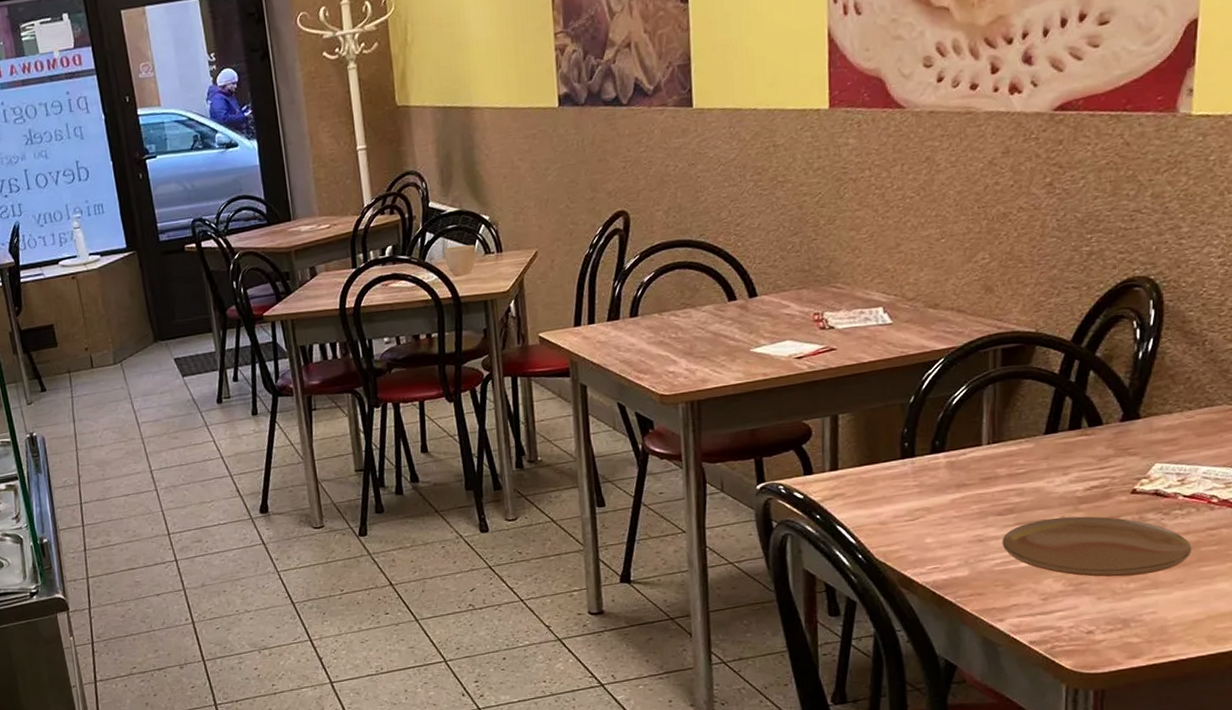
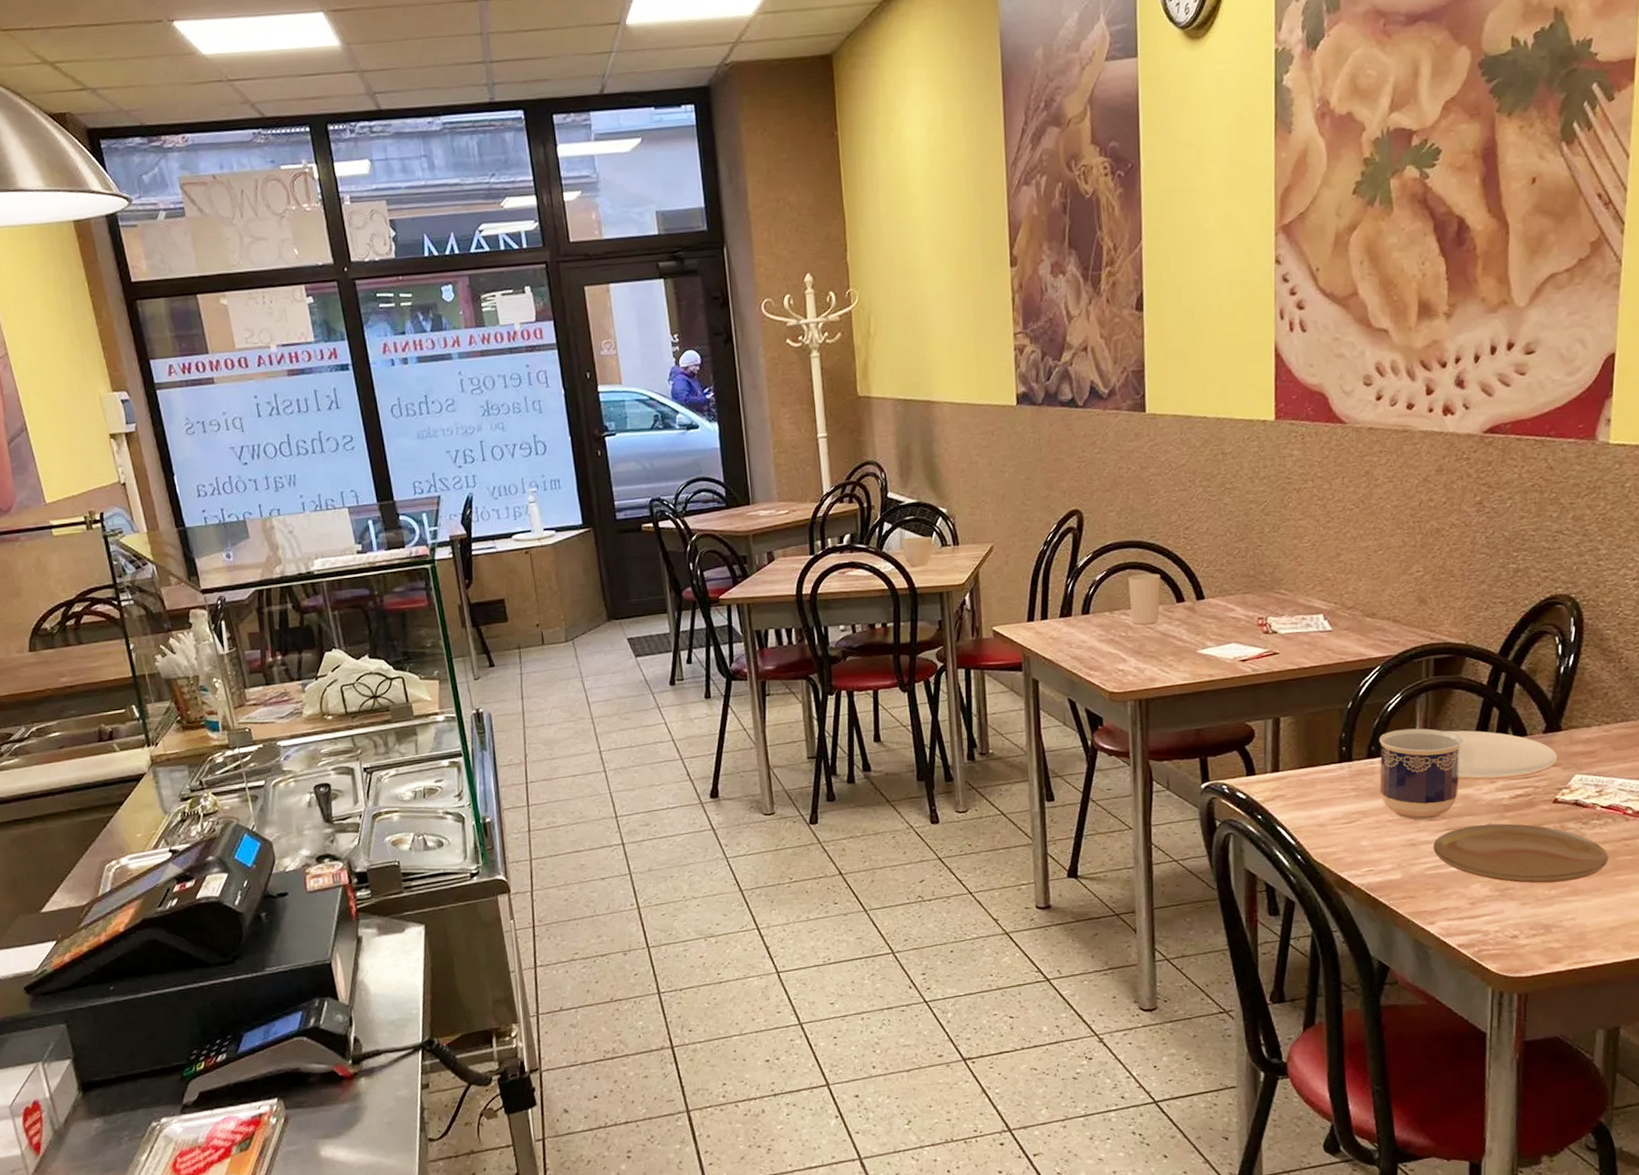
cup: none [677,272,712,326] -> present [1128,573,1161,625]
cup: none [943,421,1034,516] -> present [1379,728,1463,821]
plate: none [1014,421,1136,473] -> present [1445,730,1558,781]

